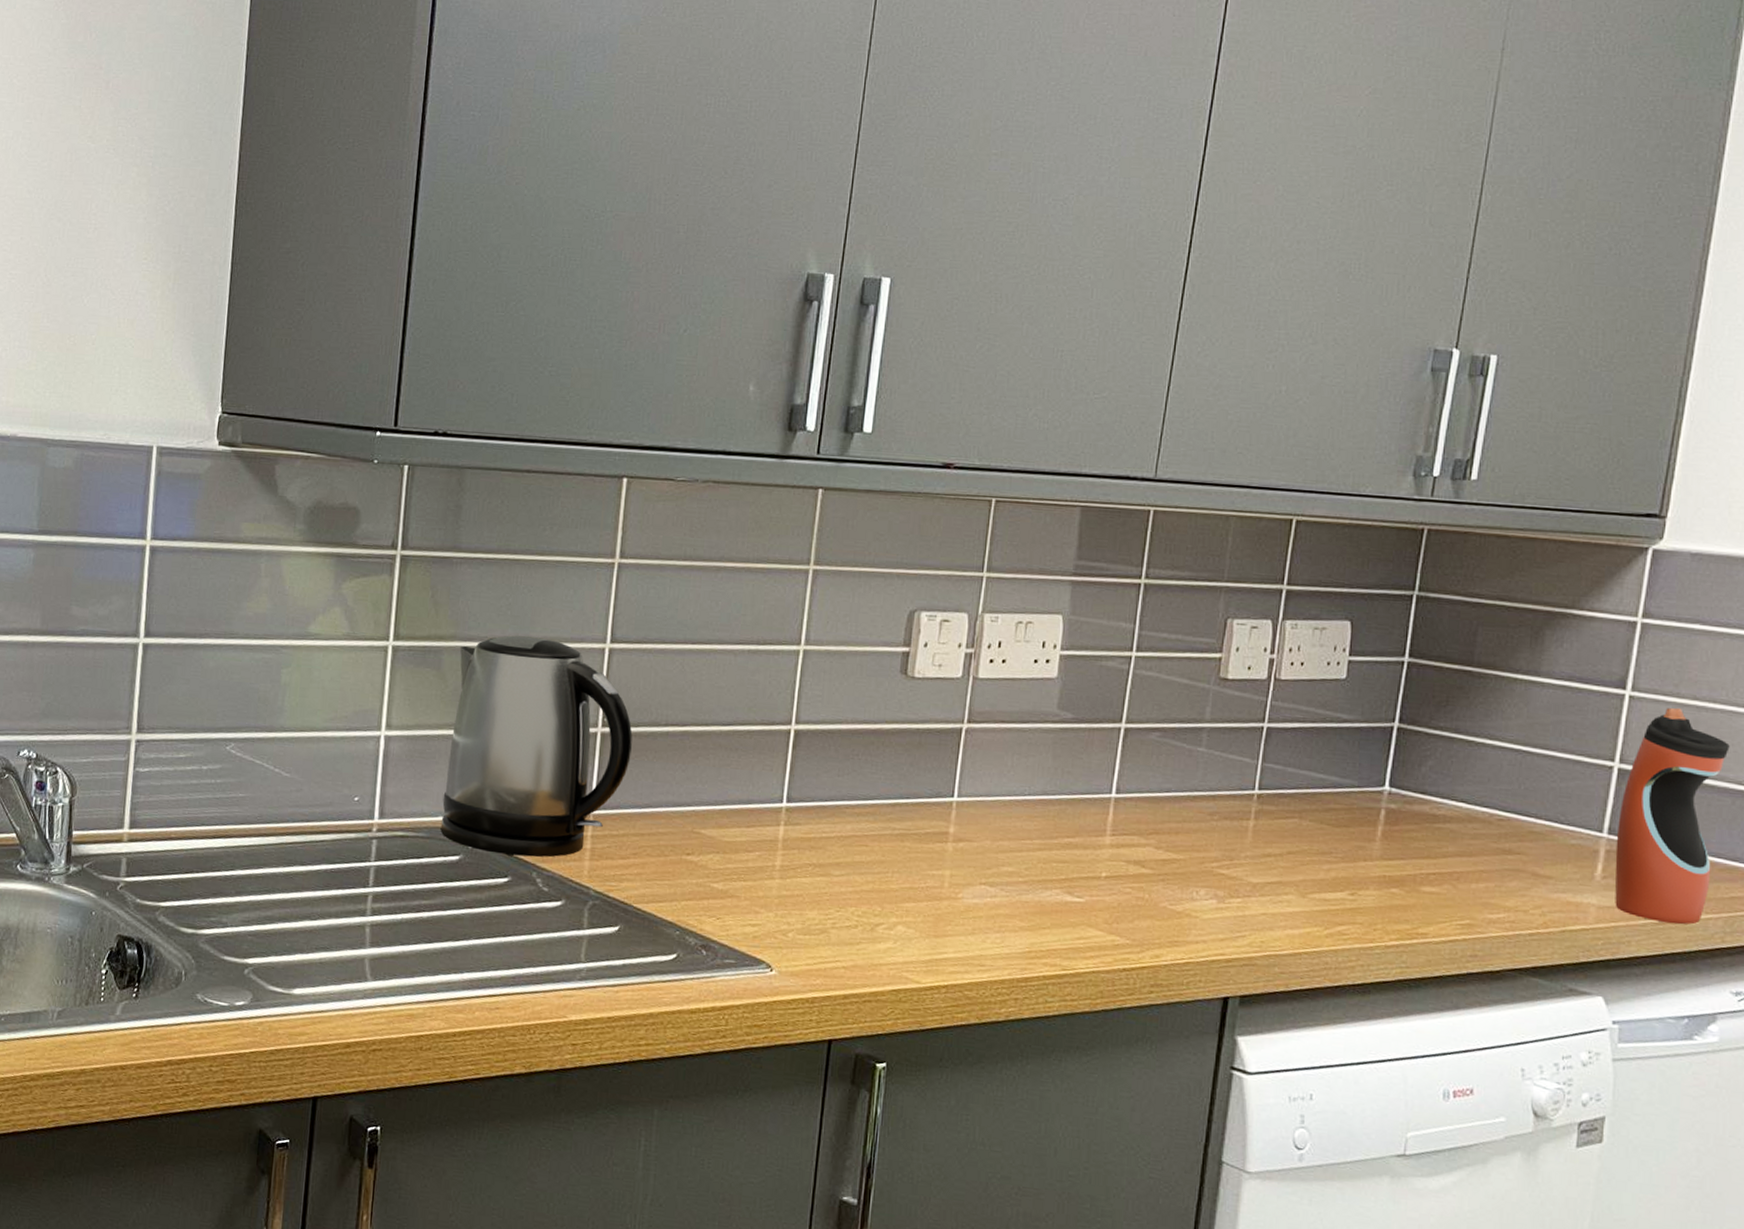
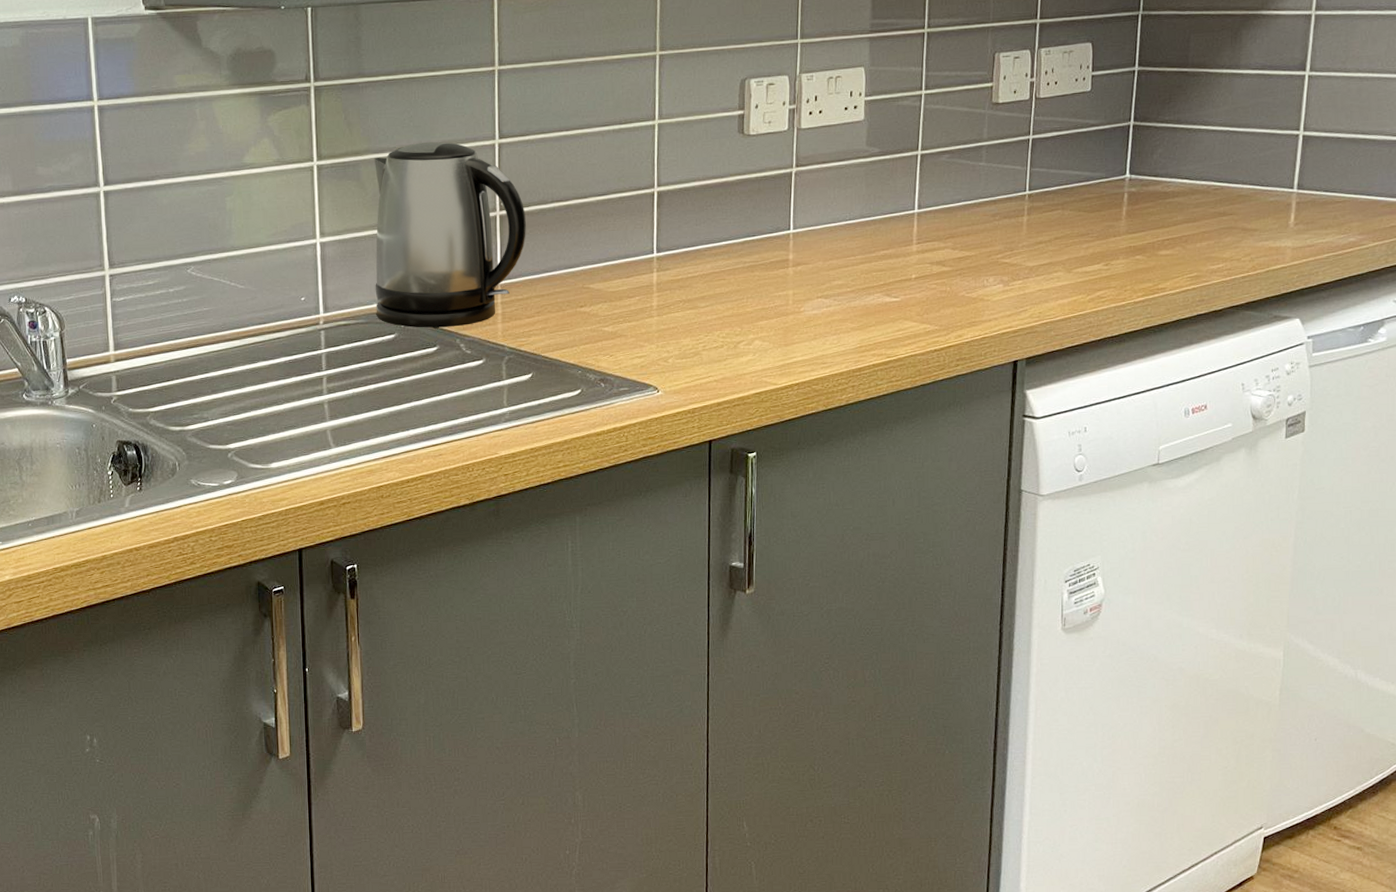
water bottle: present [1614,707,1730,925] -> none [1304,80,1386,254]

